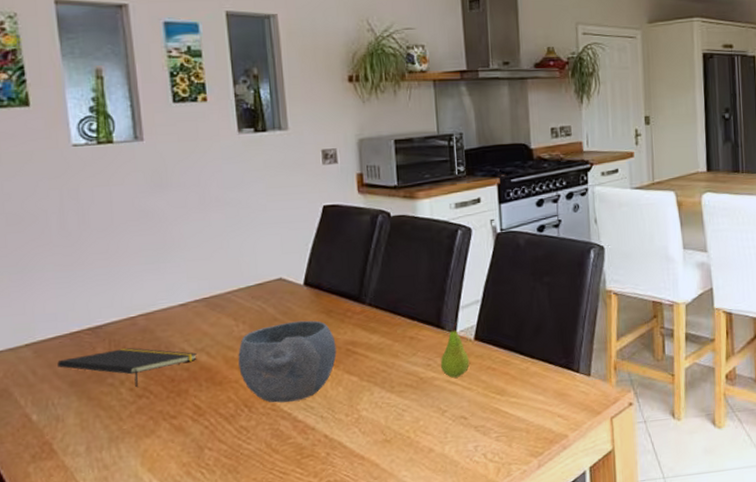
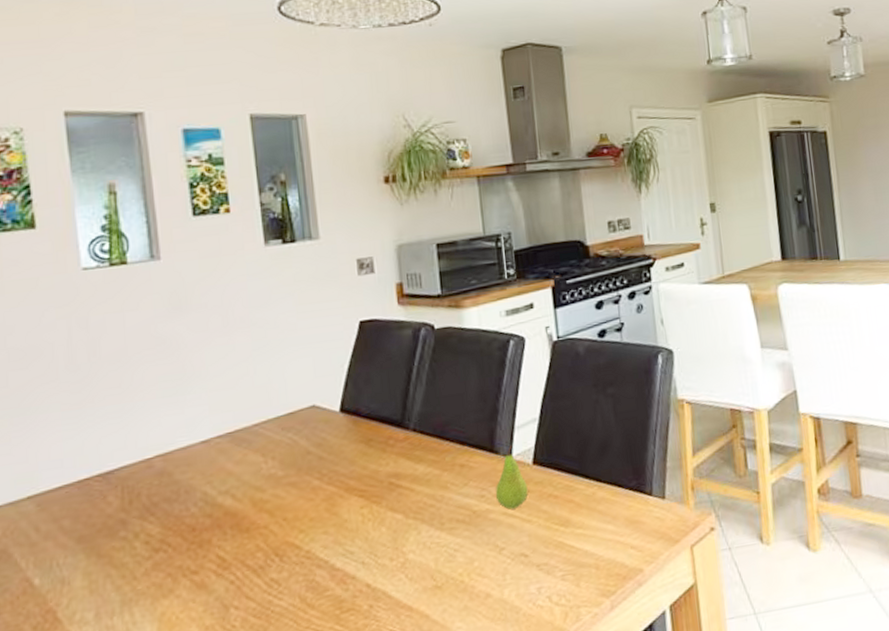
notepad: present [57,347,197,387] -> none [63,494,221,539]
bowl: present [238,320,337,403] -> none [267,451,378,550]

